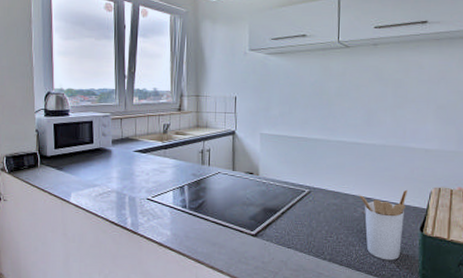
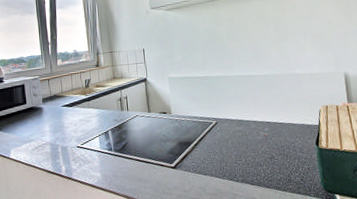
utensil holder: present [358,189,407,261] -> none [258,110,302,175]

